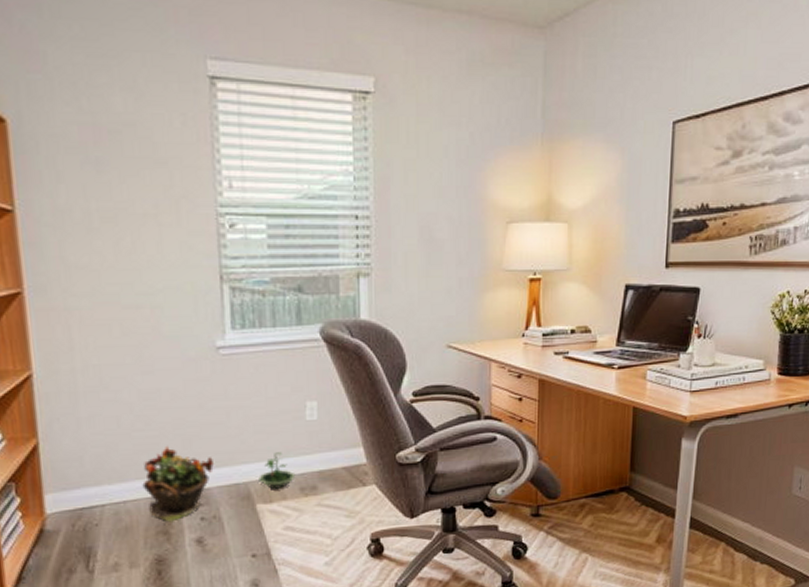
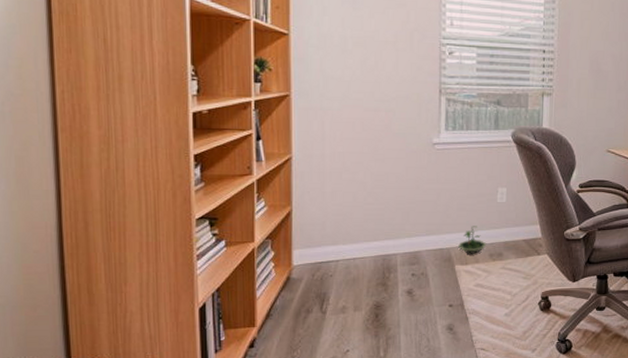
potted plant: present [142,445,214,522] -> none [369,216,424,276]

